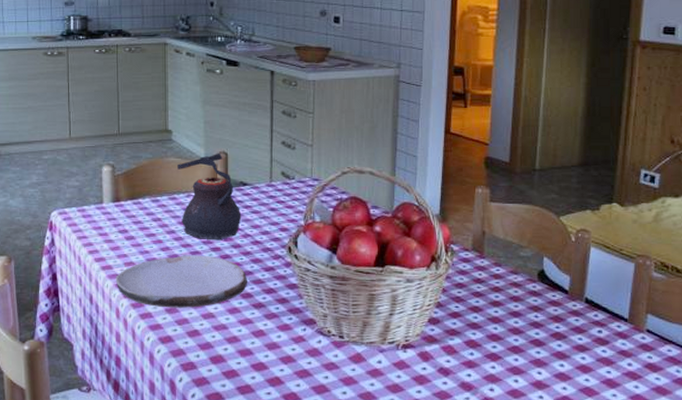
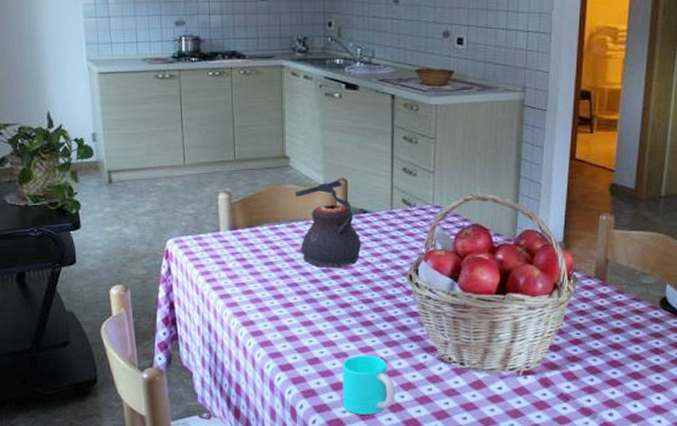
plate: present [115,255,248,308] -> none [234,283,369,336]
cup: none [221,327,275,389] -> present [342,355,395,415]

